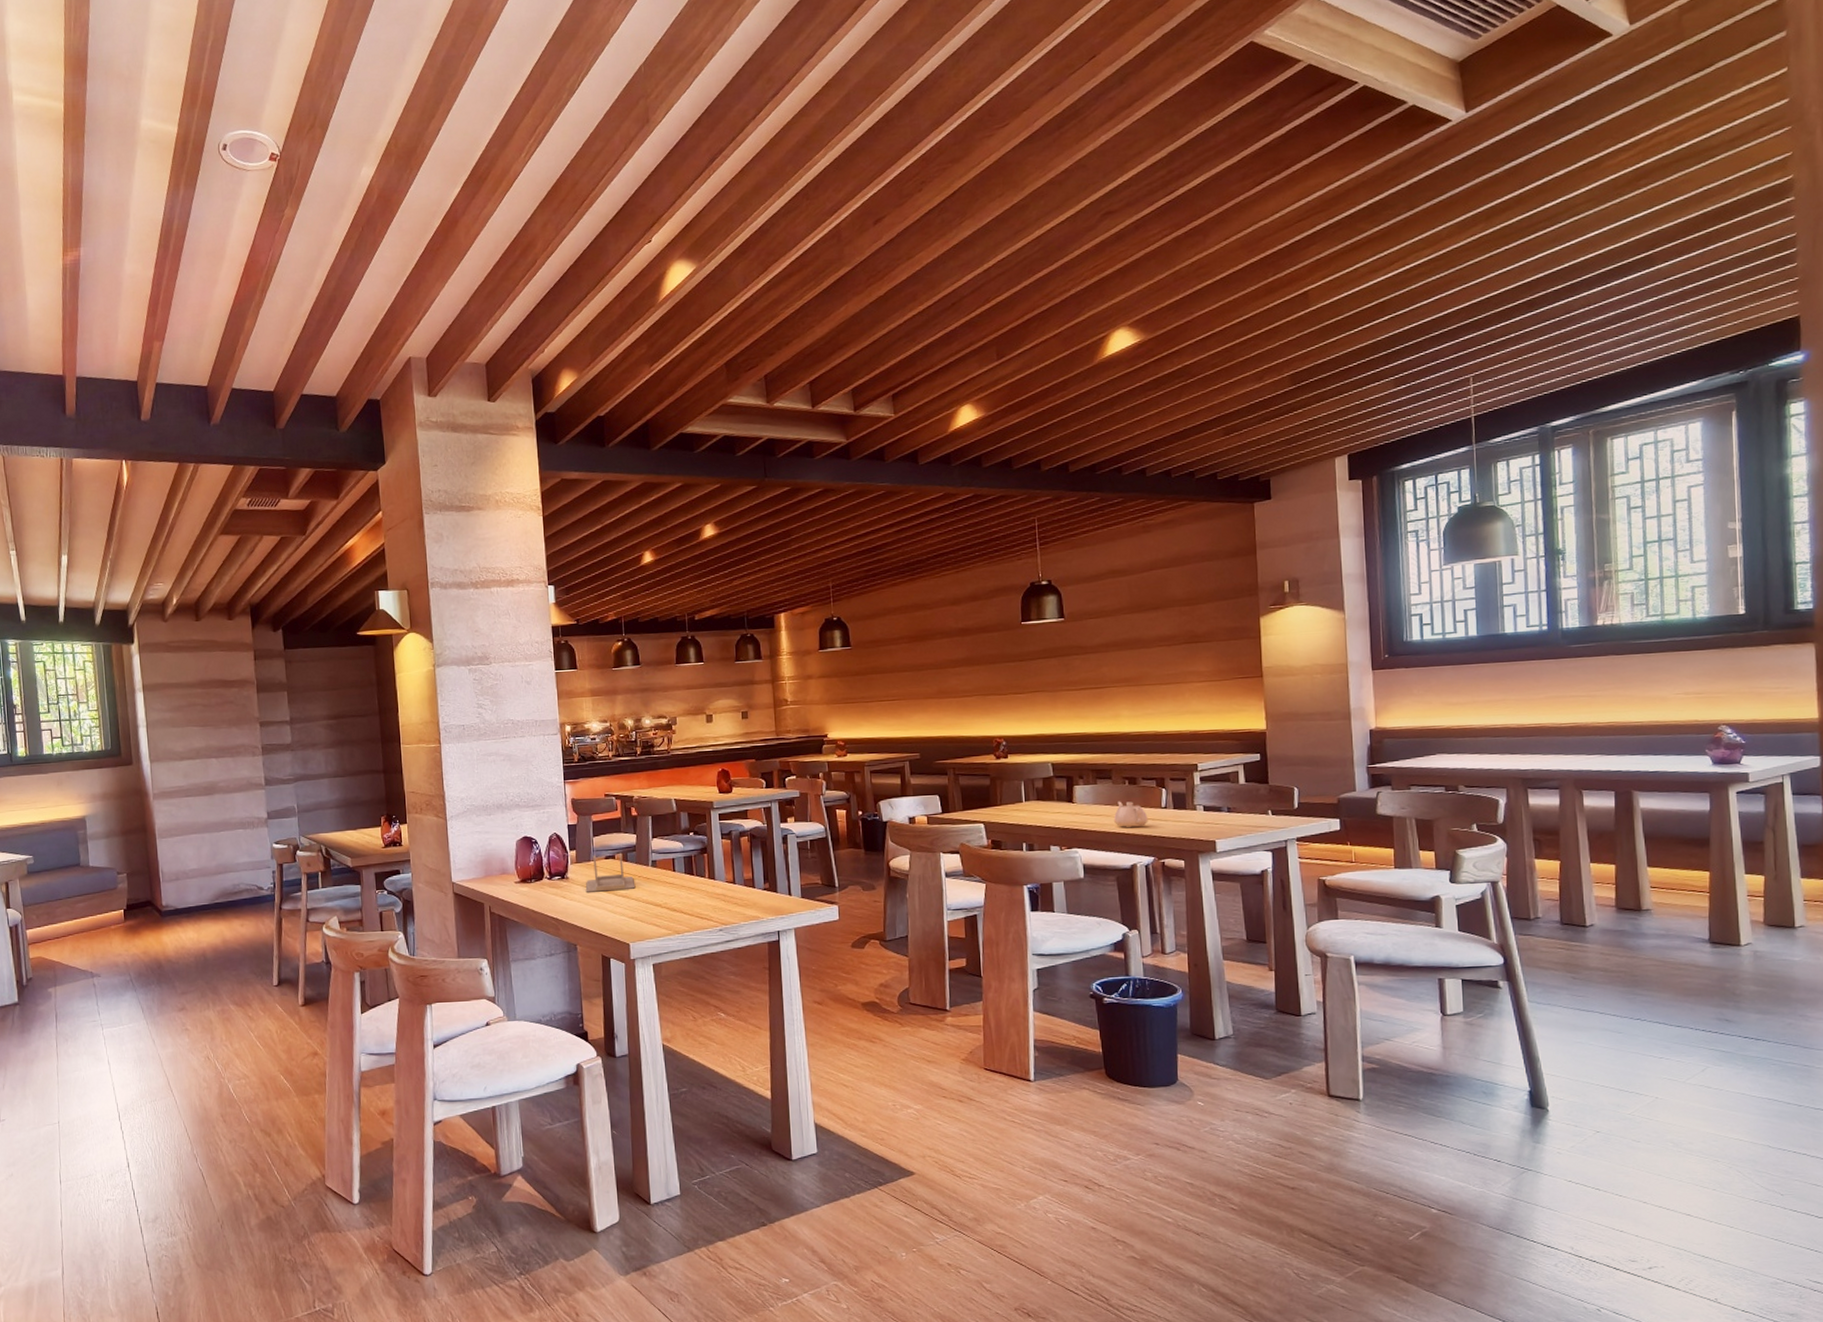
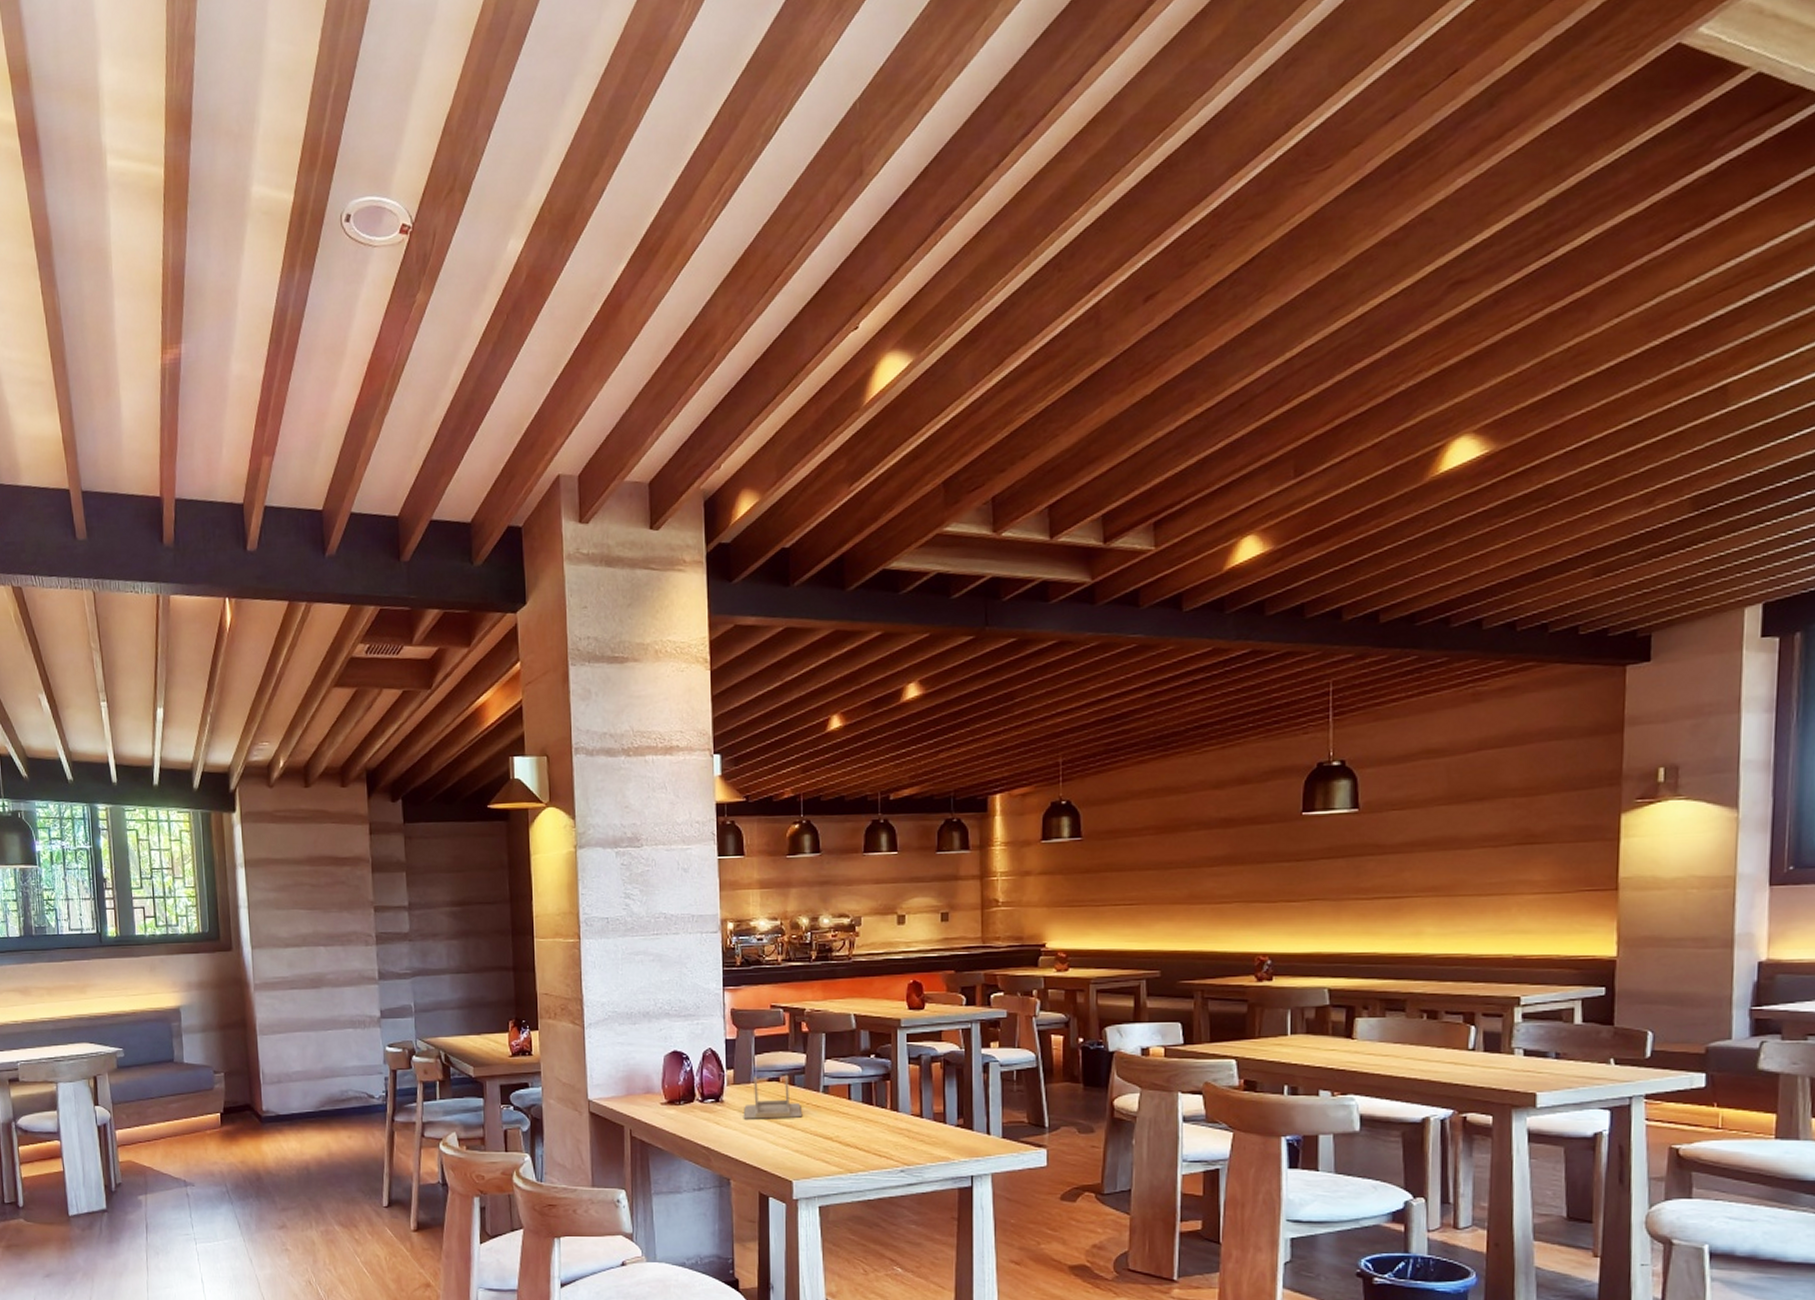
teapot: present [1113,801,1148,828] -> none [1403,1039,1449,1073]

